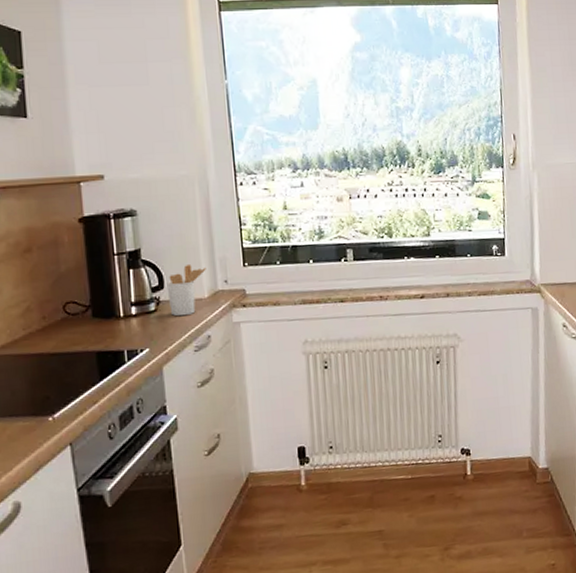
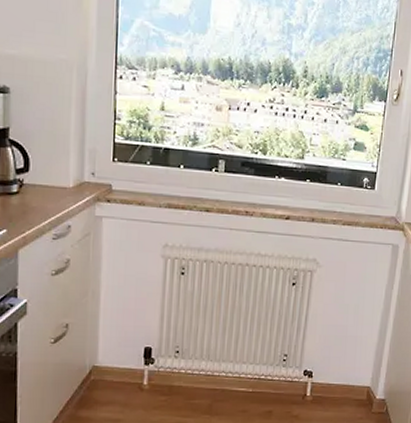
utensil holder: present [166,263,206,317] -> none [31,150,74,203]

